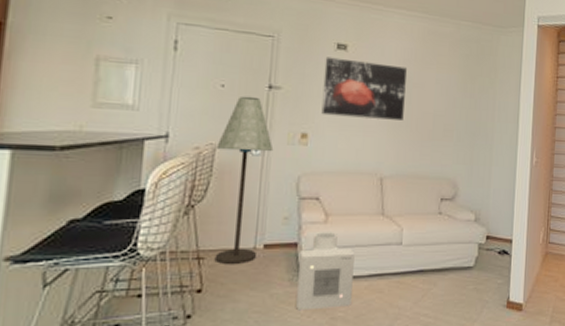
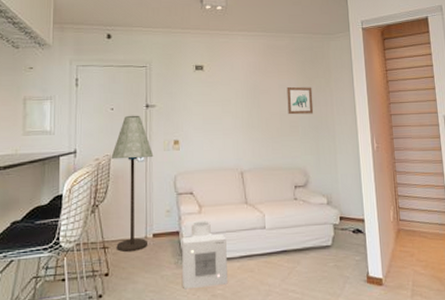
wall art: present [321,57,407,120] -> none [187,77,255,124]
wall art: none [443,84,474,118] -> present [286,87,314,115]

